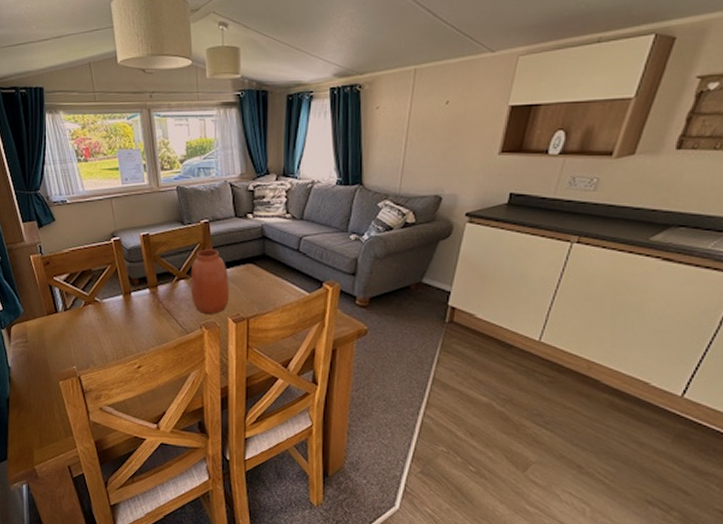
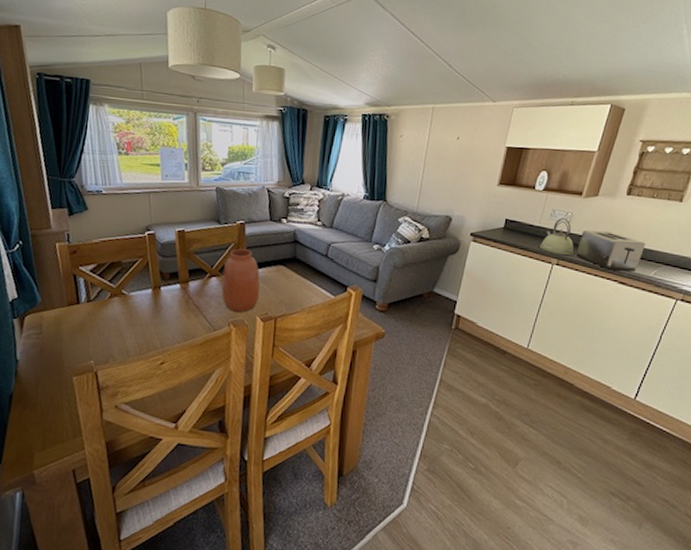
kettle: none [553,185,602,231] -> present [538,217,575,256]
toaster: none [603,197,702,246] -> present [576,230,645,272]

